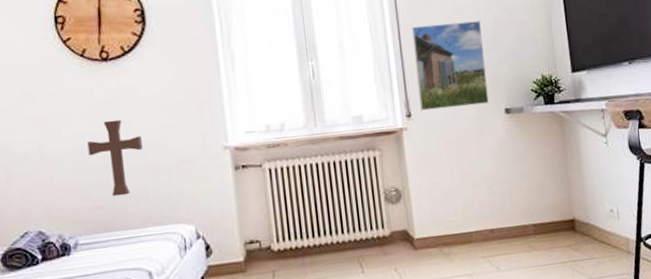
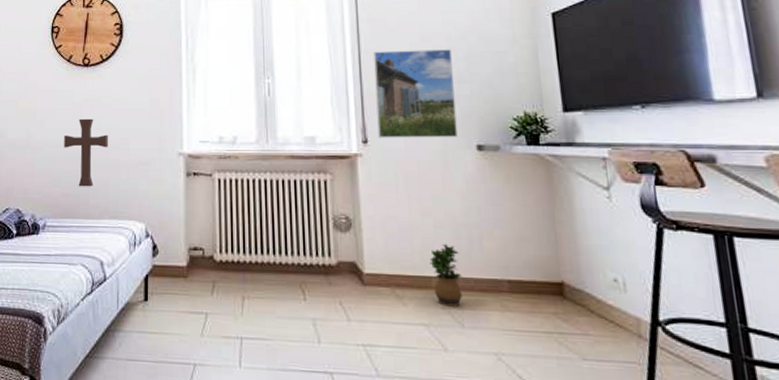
potted plant: none [470,200,498,256] -> present [429,243,462,307]

